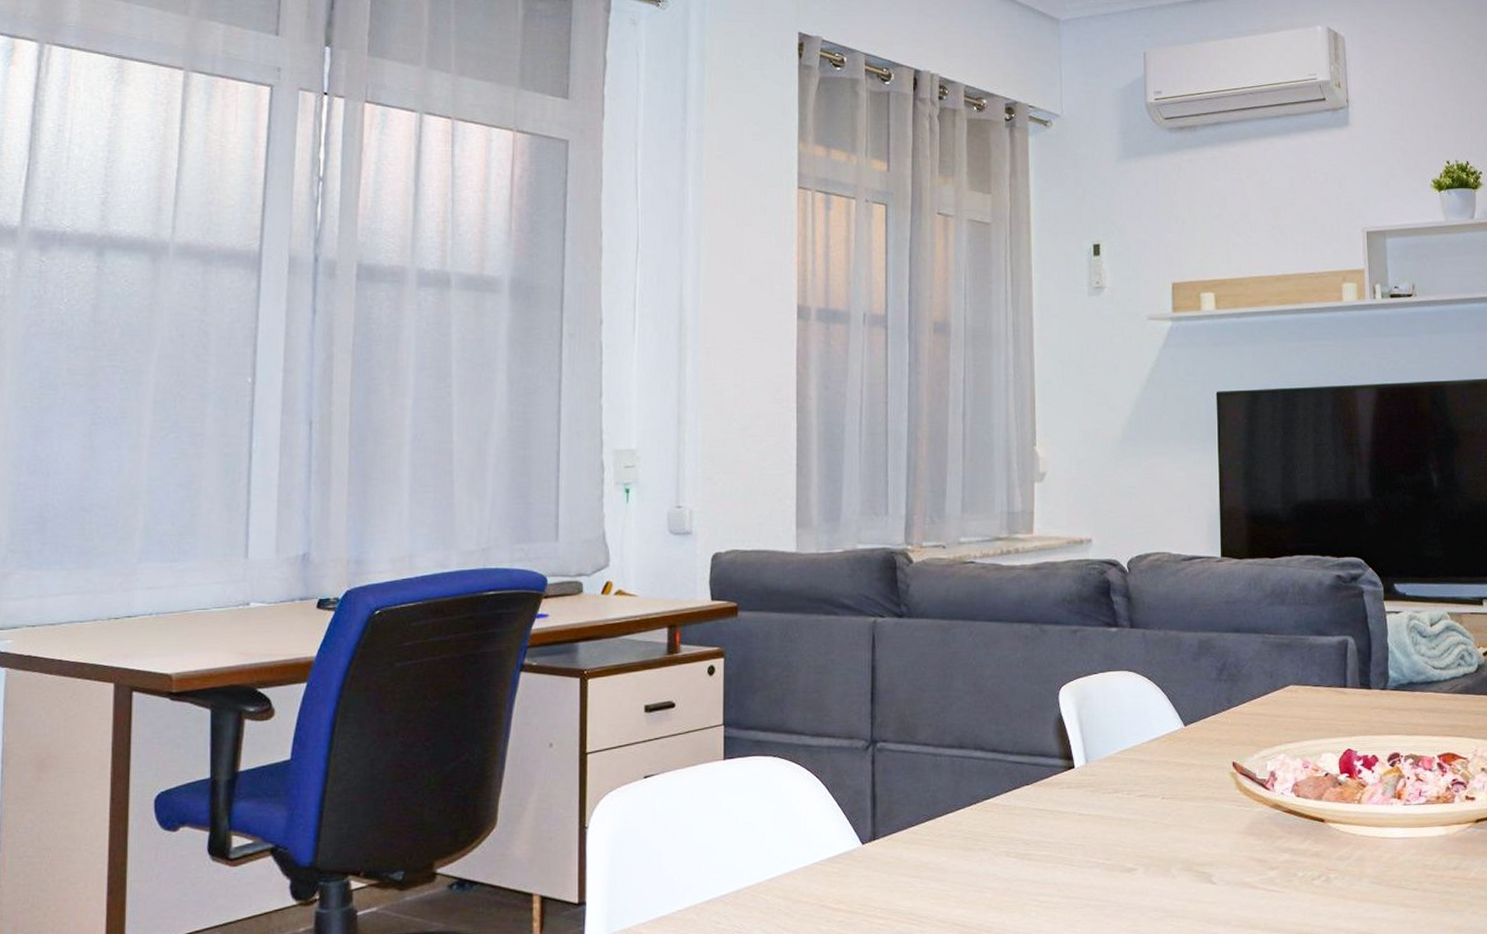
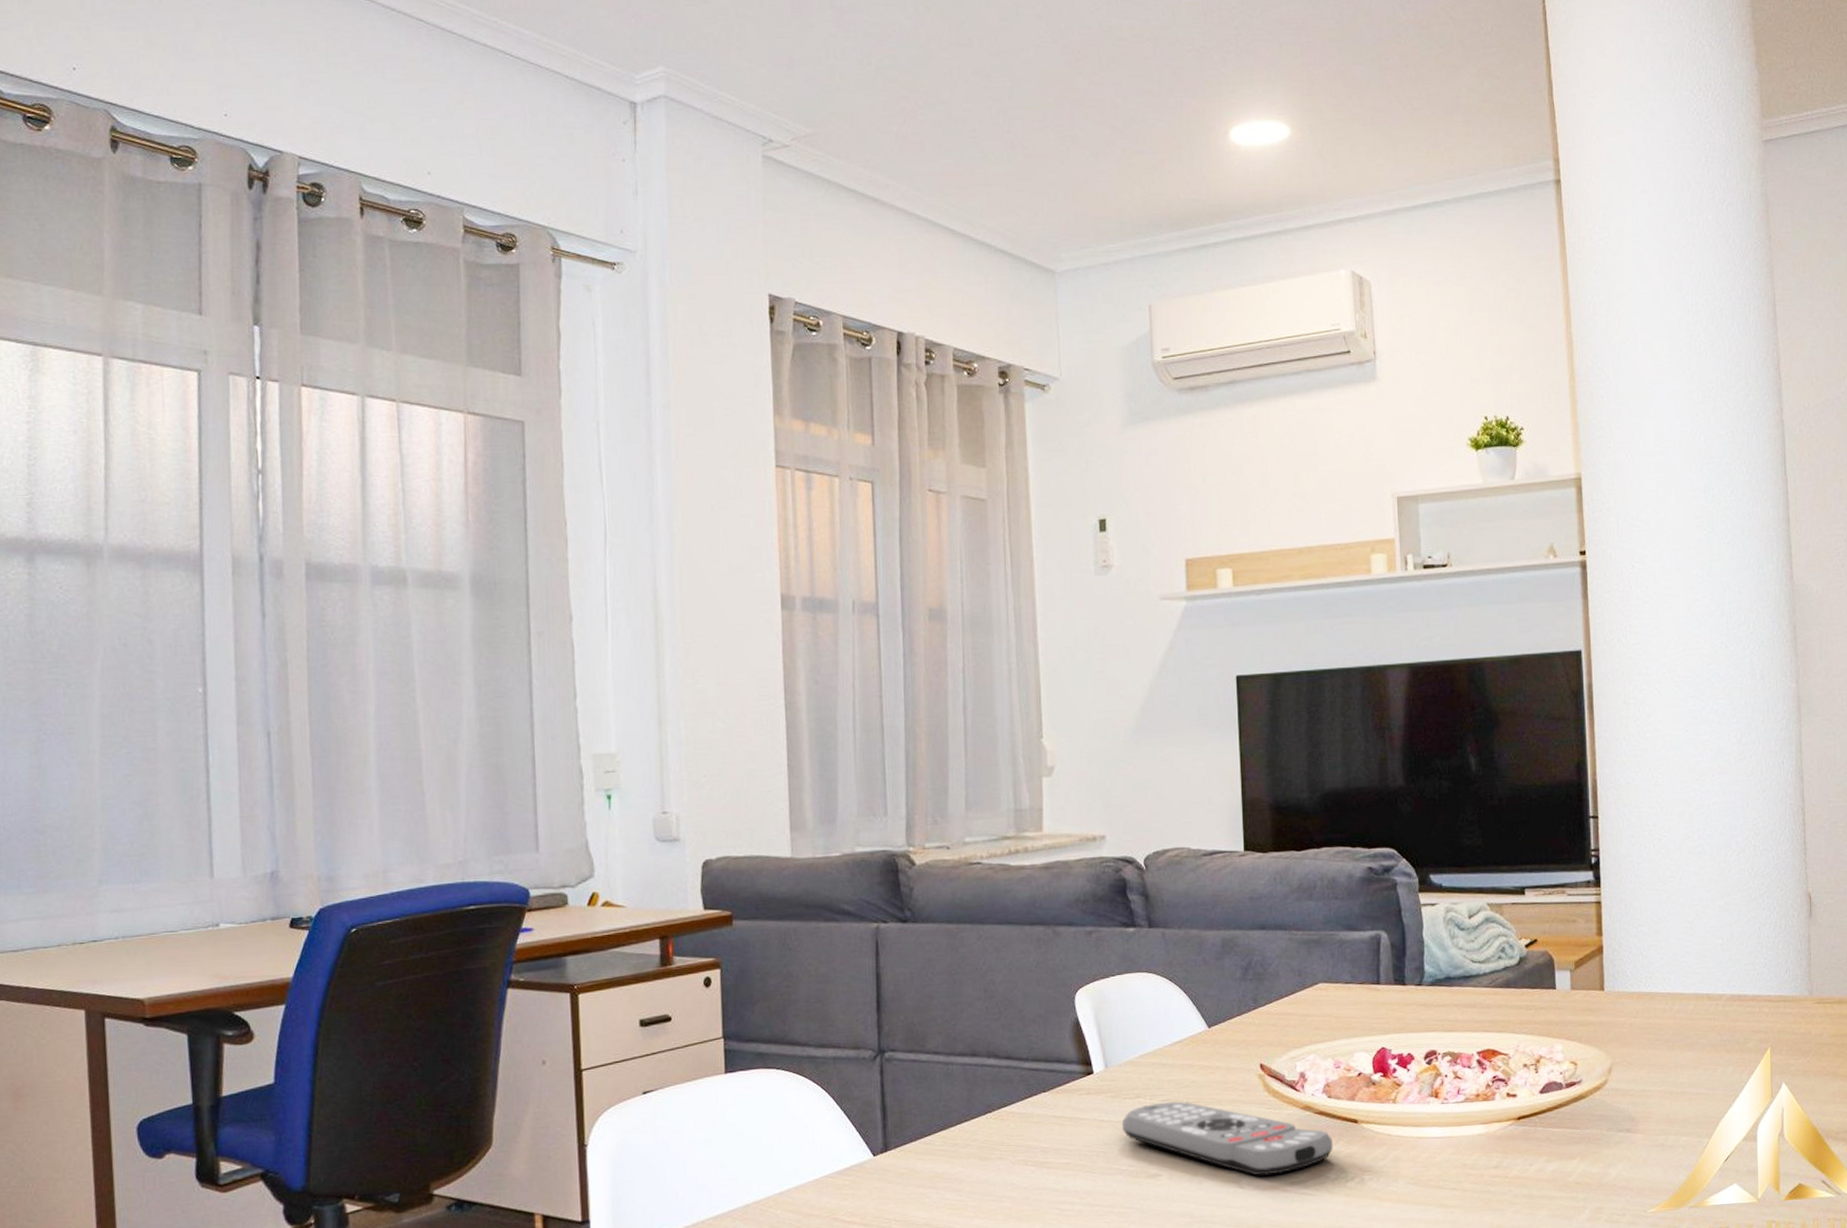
remote control: none [1100,796,1301,872] -> present [1121,1101,1333,1176]

